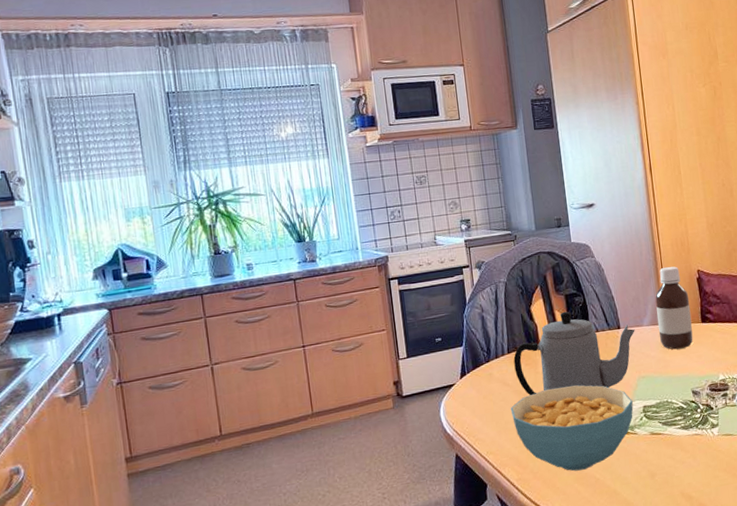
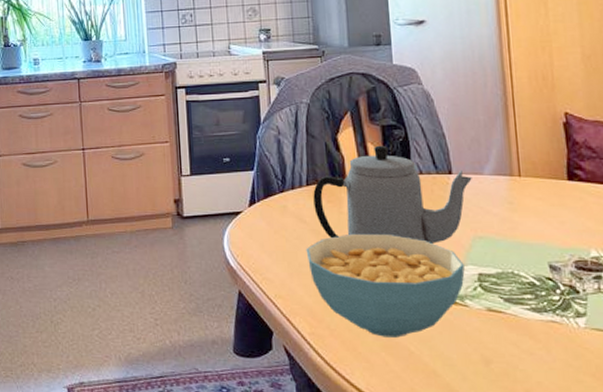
bottle: present [655,266,693,350] -> none [502,104,554,209]

